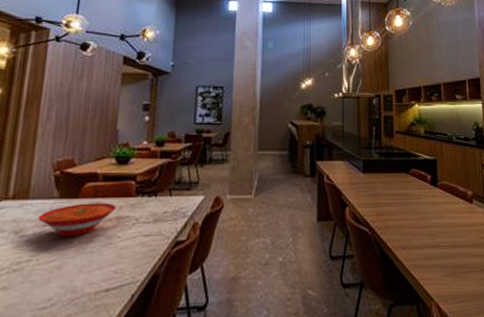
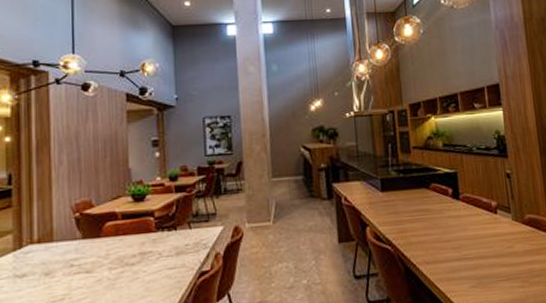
bowl: present [38,202,117,238] -> none [65,239,139,276]

